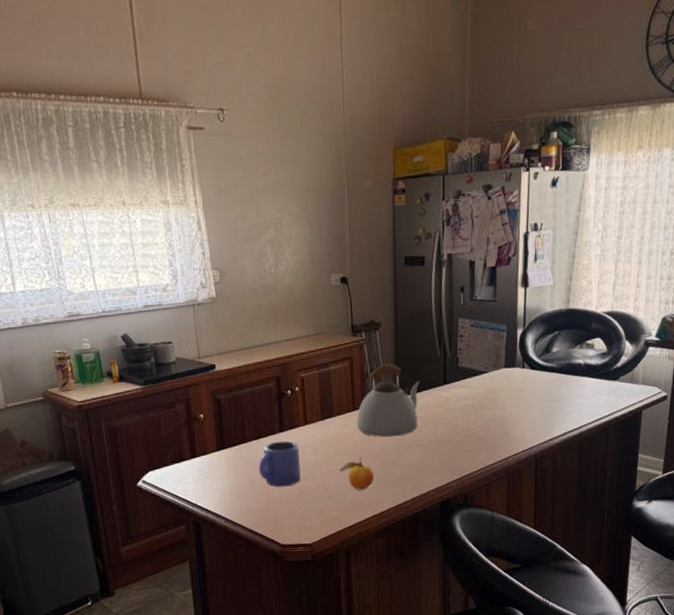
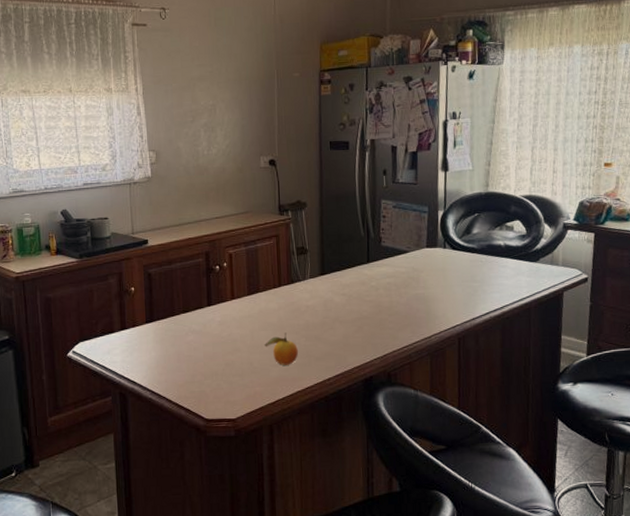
mug: present [259,440,301,487] -> none [186,315,227,361]
kettle: present [357,364,420,437] -> none [282,242,344,314]

